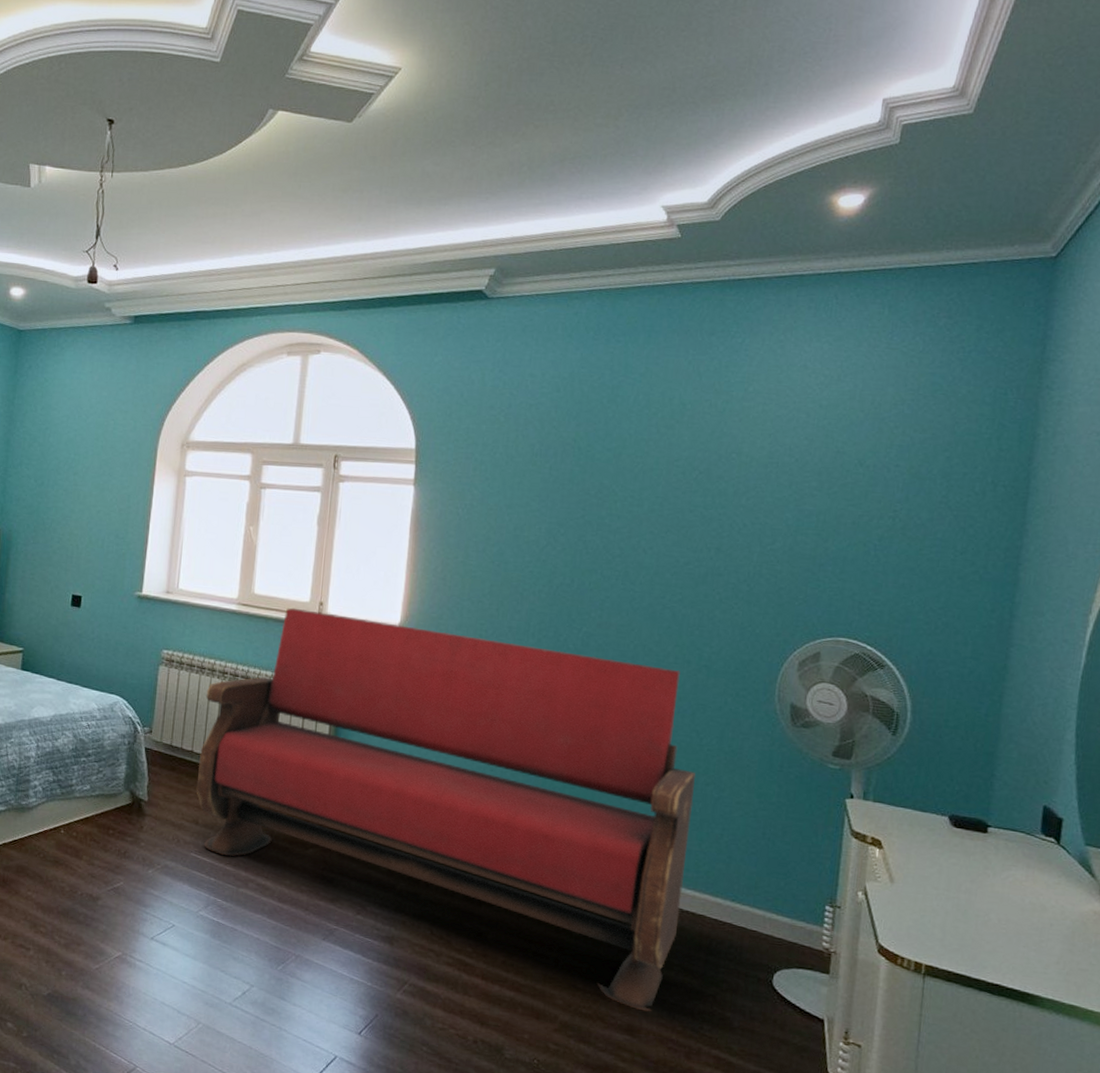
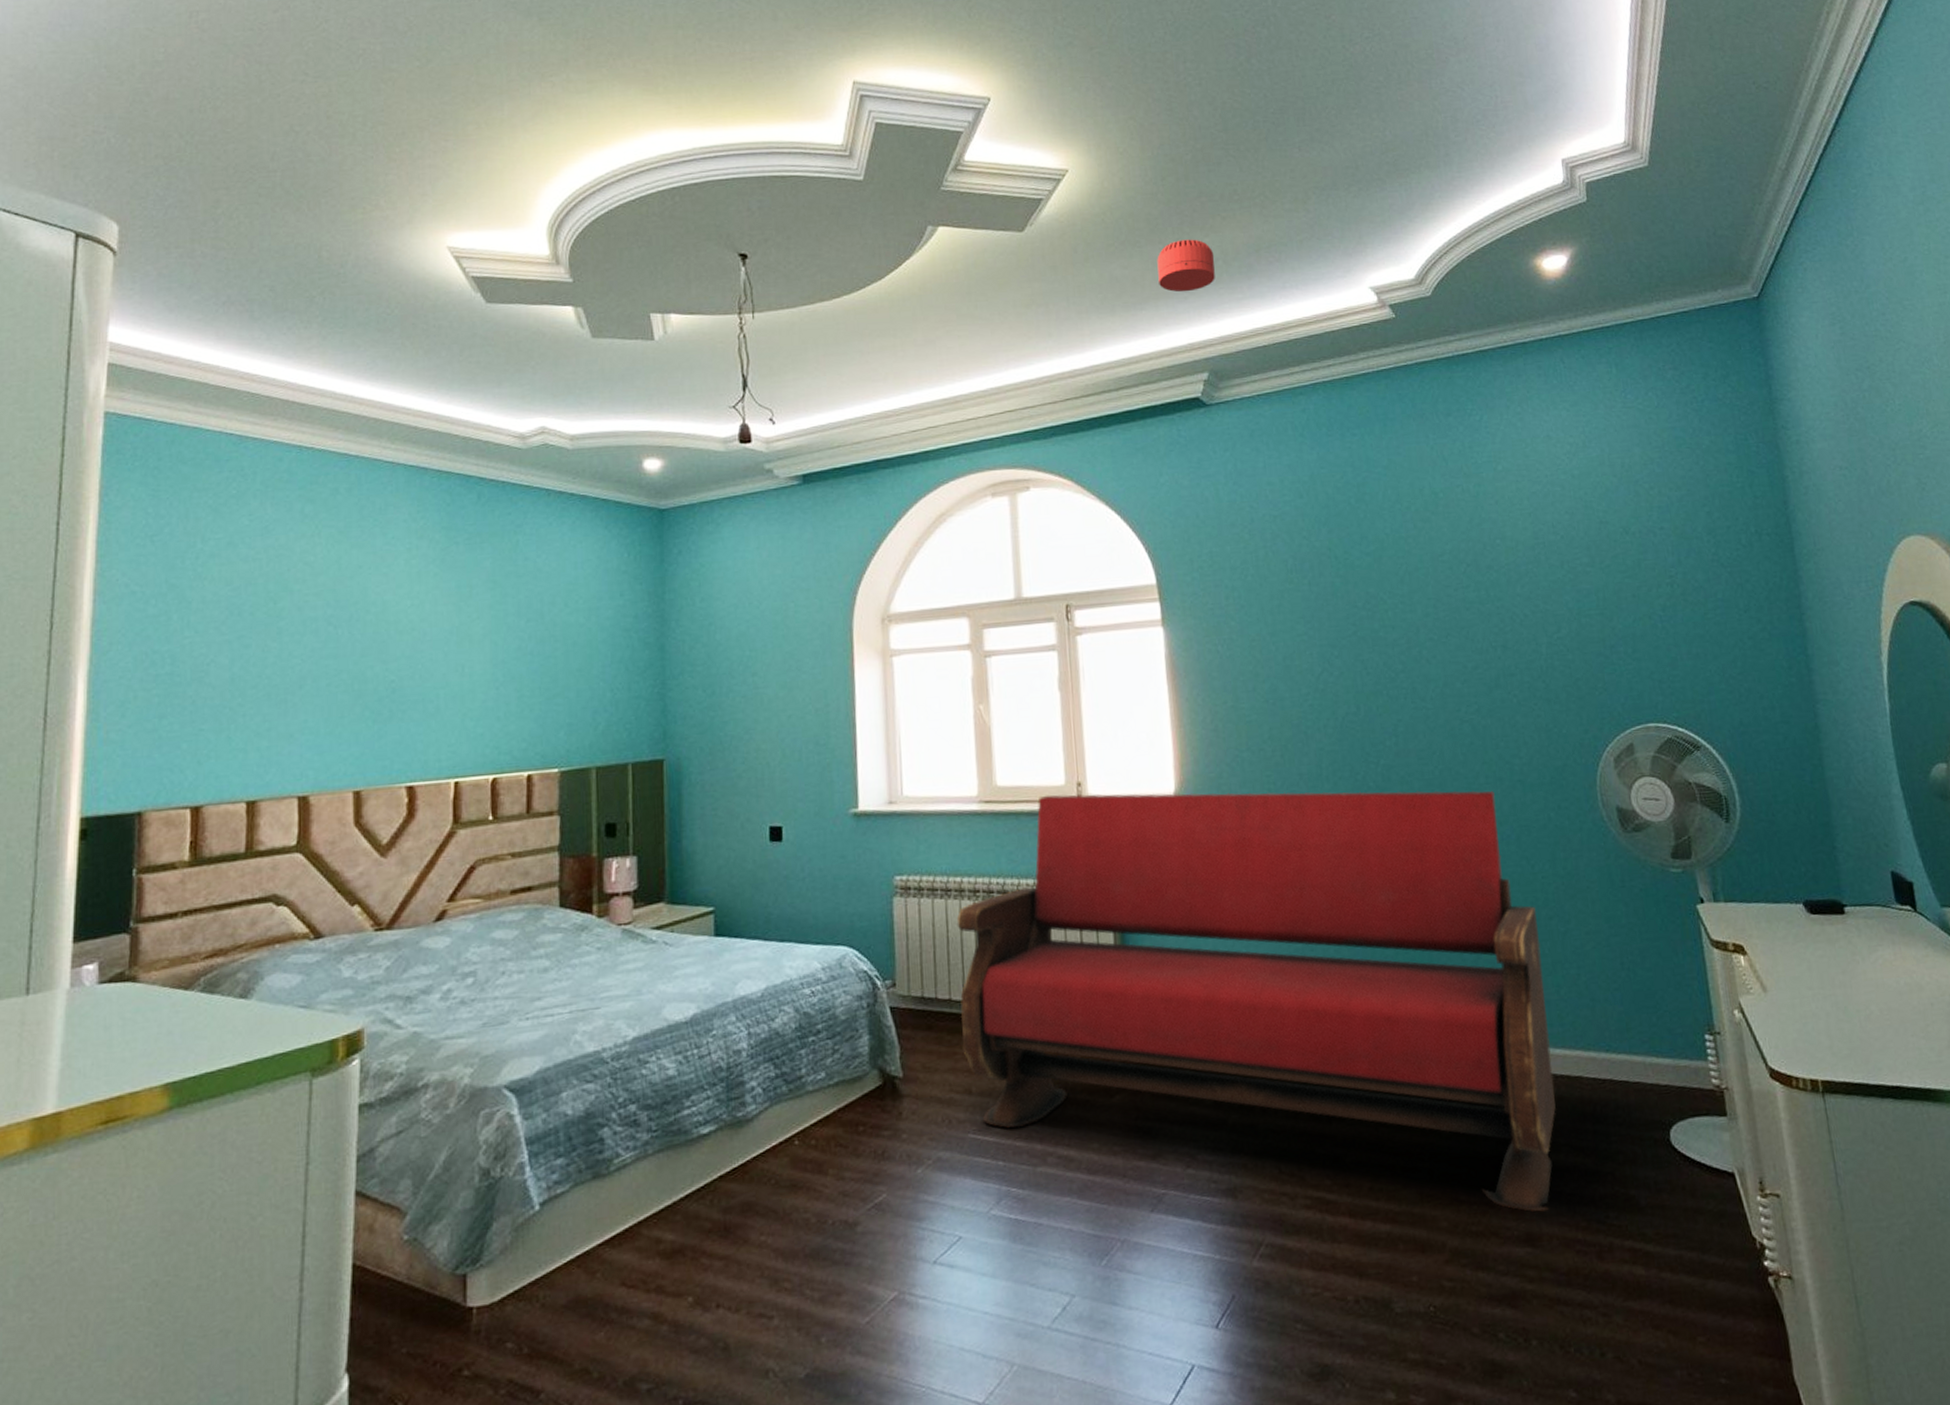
smoke detector: none [465,143,521,193] -> present [1157,239,1215,293]

